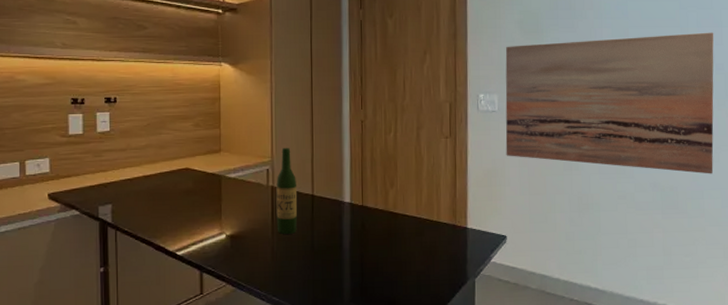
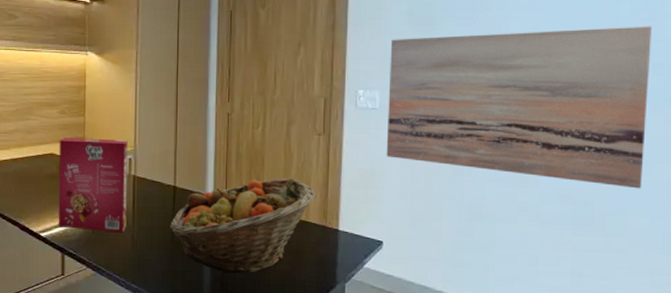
cereal box: none [194,150,266,246] -> present [58,138,128,233]
wine bottle: present [276,148,297,234] -> none [137,138,159,224]
fruit basket: none [309,181,447,278] -> present [170,178,317,274]

